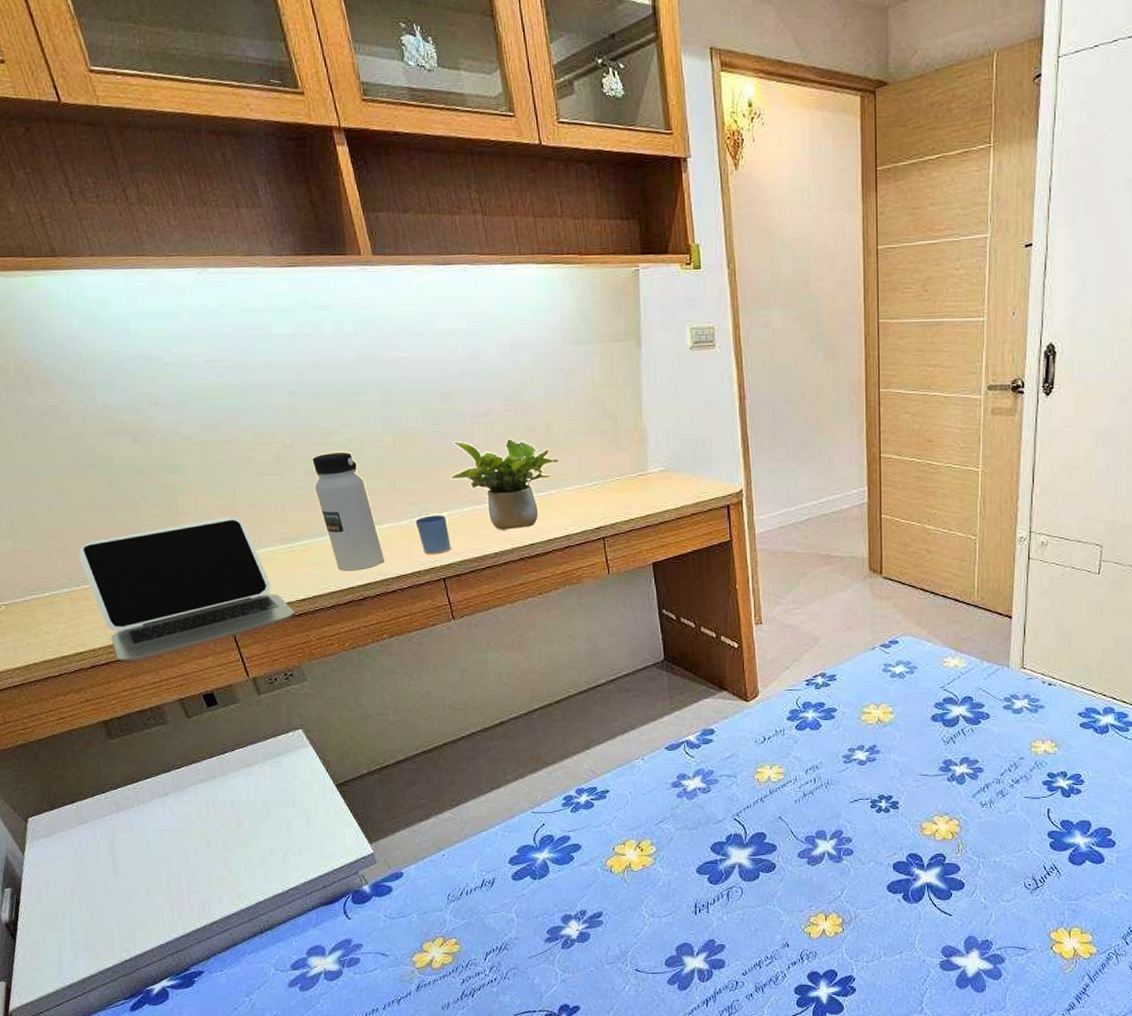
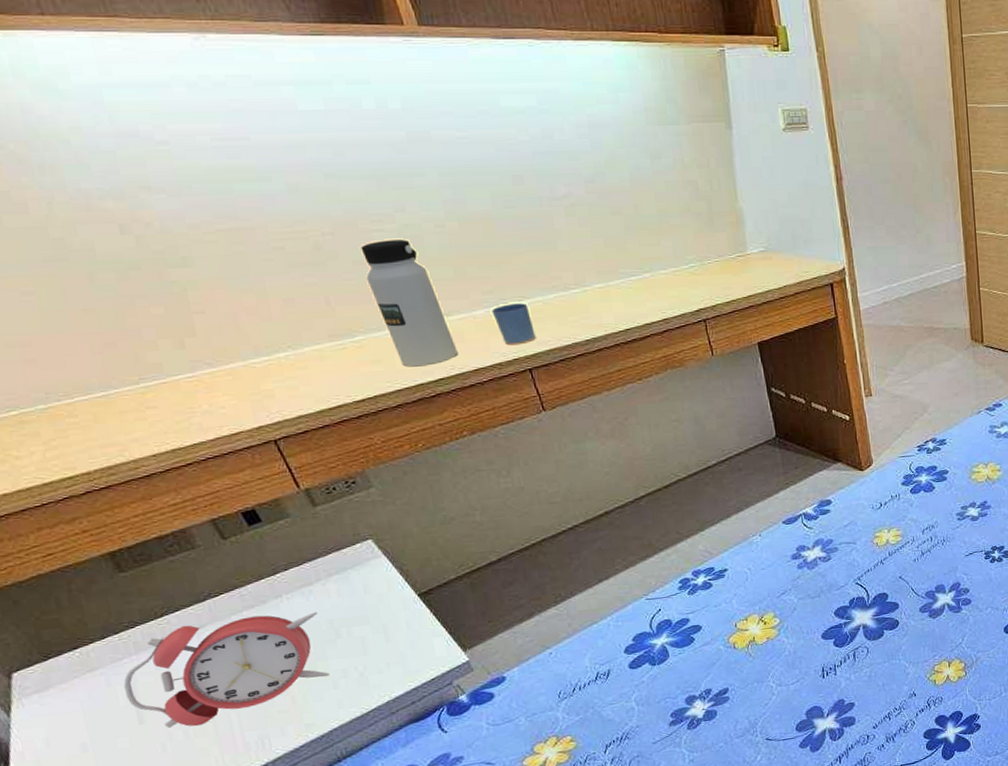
laptop: present [78,516,296,664] -> none [55,313,354,487]
alarm clock: none [105,790,260,883] -> present [123,612,330,728]
potted plant: present [451,438,559,530] -> none [530,222,651,317]

